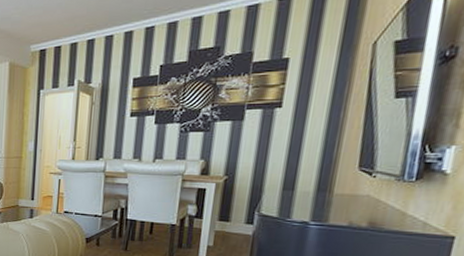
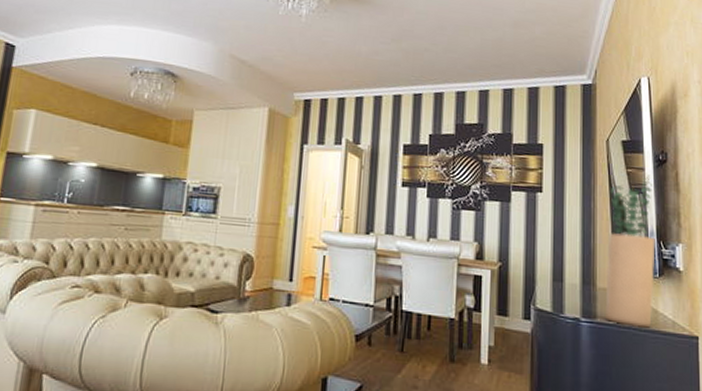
vase: none [339,75,430,230] -> present [605,174,656,329]

